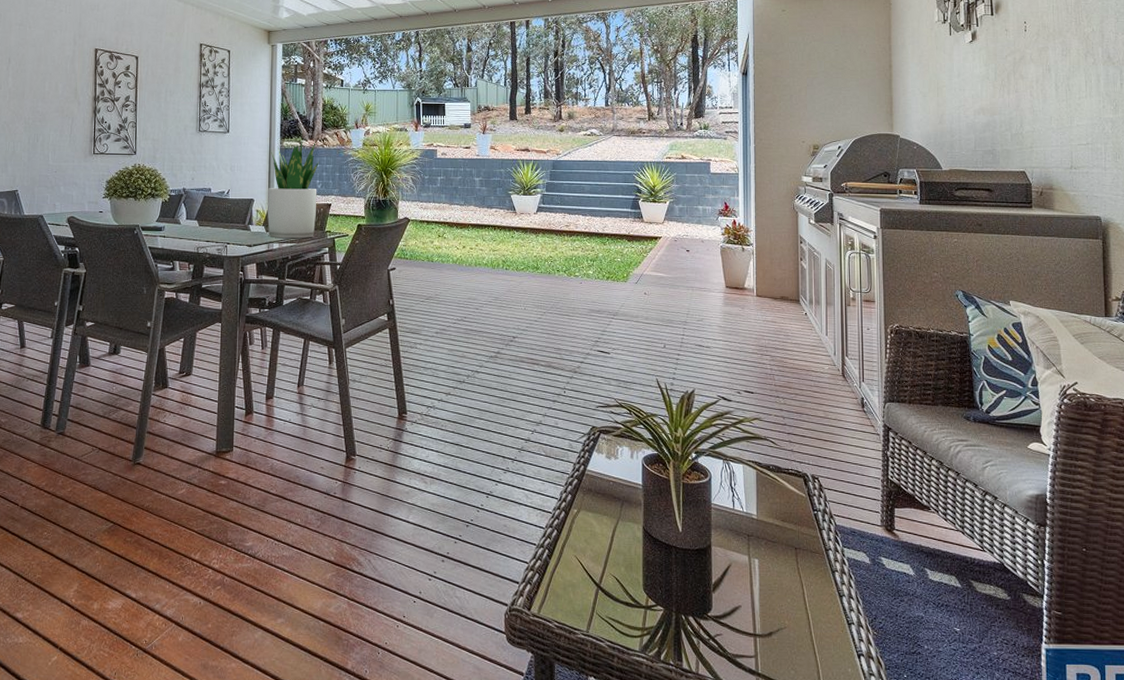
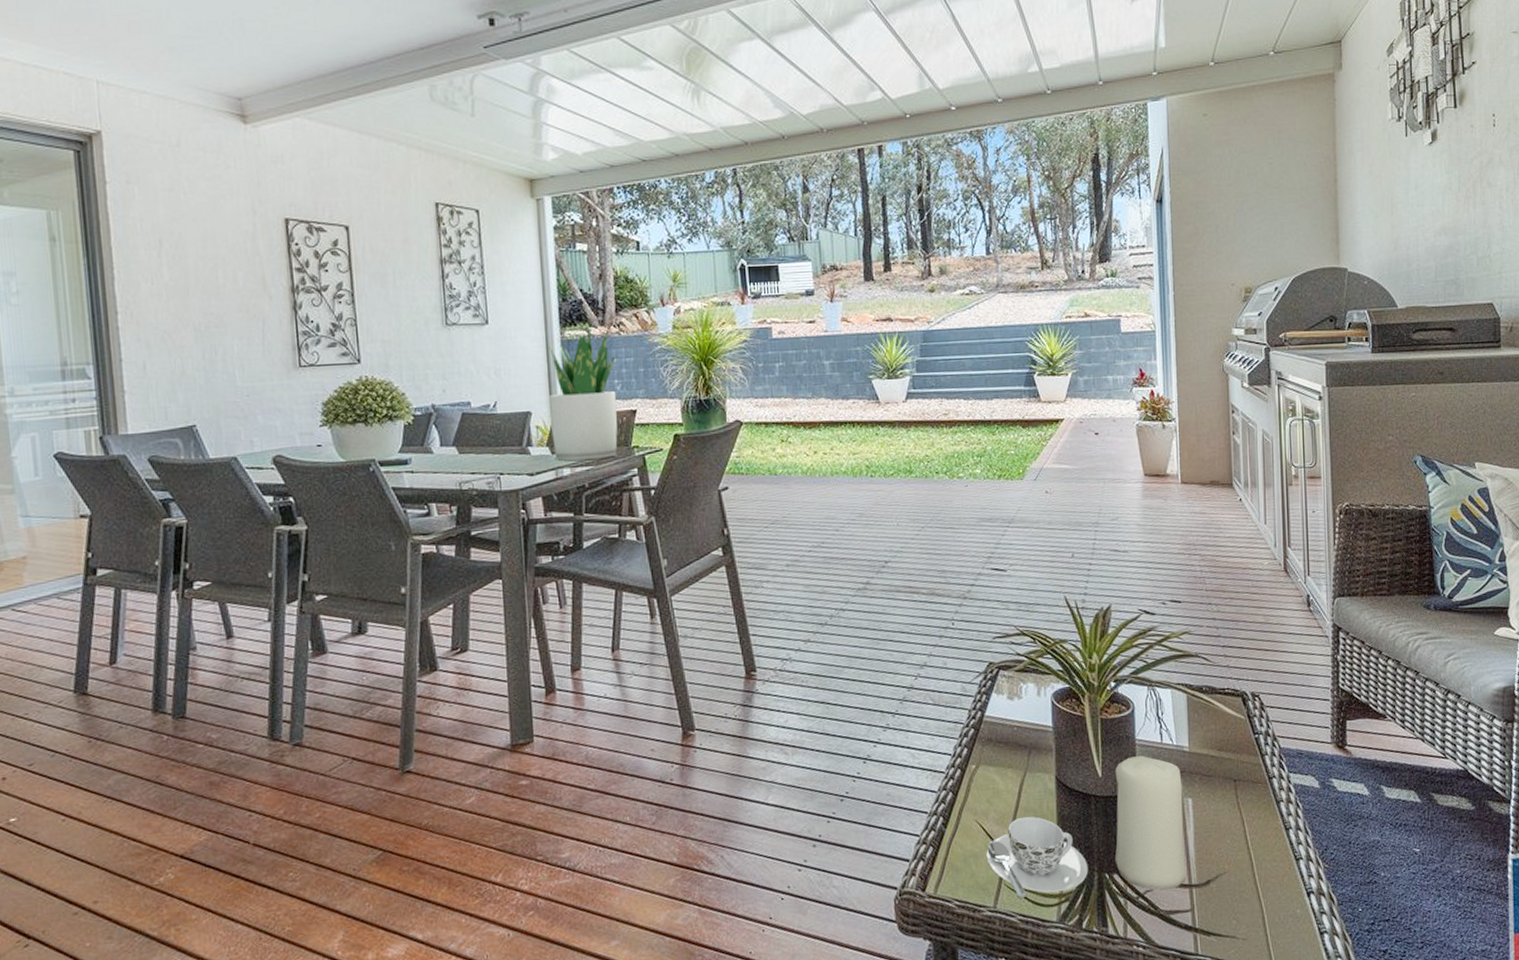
teacup: none [582,557,668,627] -> present [986,816,1089,898]
candle: none [690,518,752,636] -> present [1114,755,1187,890]

